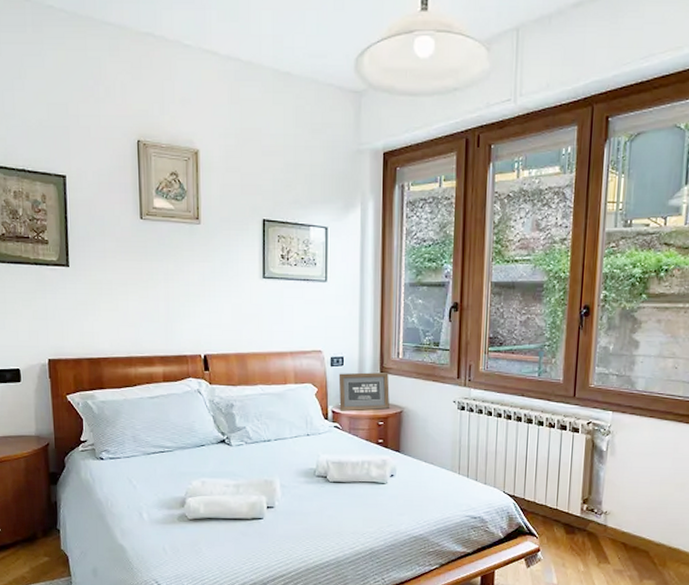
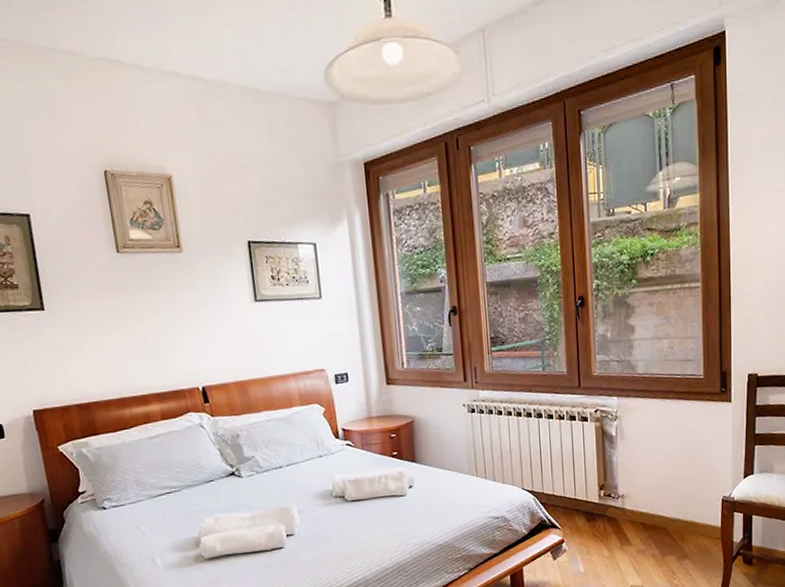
picture frame: present [338,372,390,411] -> none [344,384,400,428]

